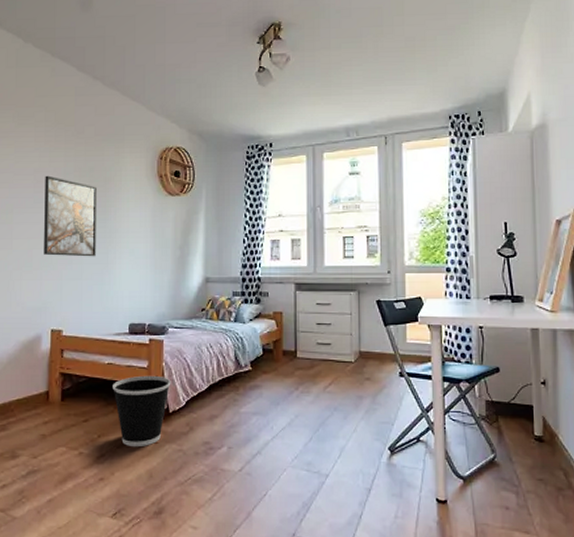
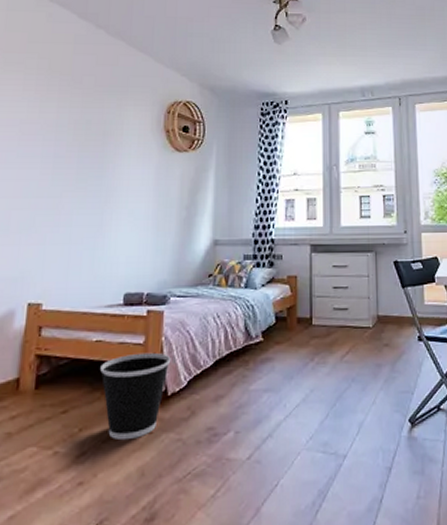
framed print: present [44,175,98,257] -> none [25,127,95,218]

